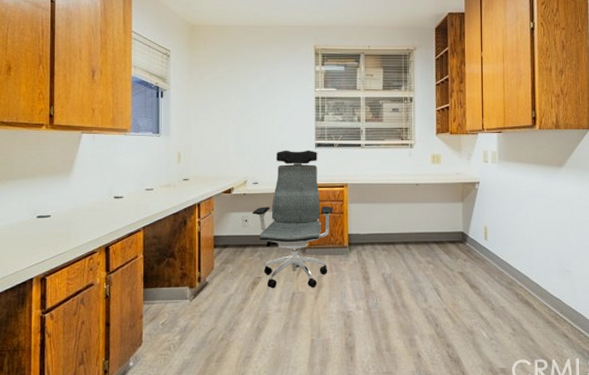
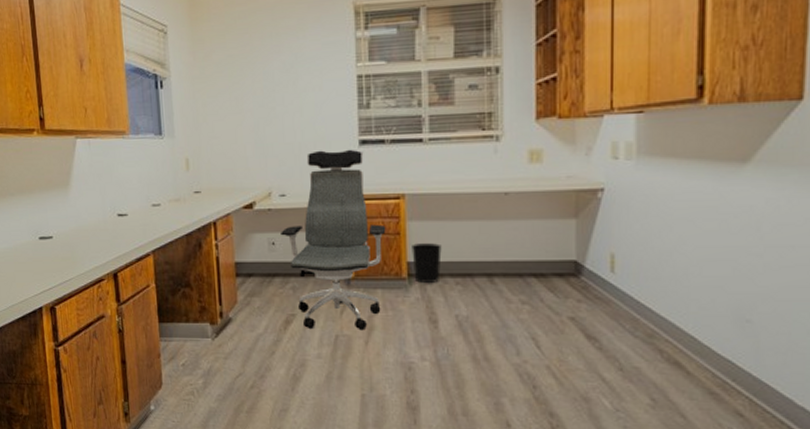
wastebasket: none [352,220,373,250] -> present [412,243,442,283]

